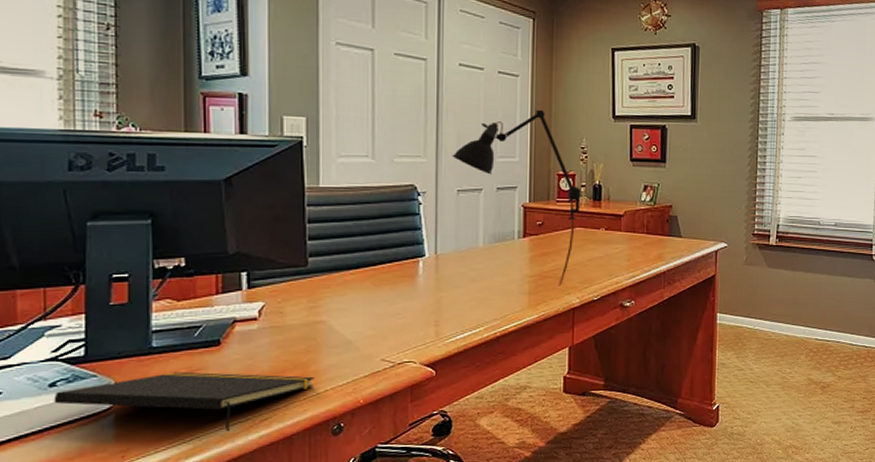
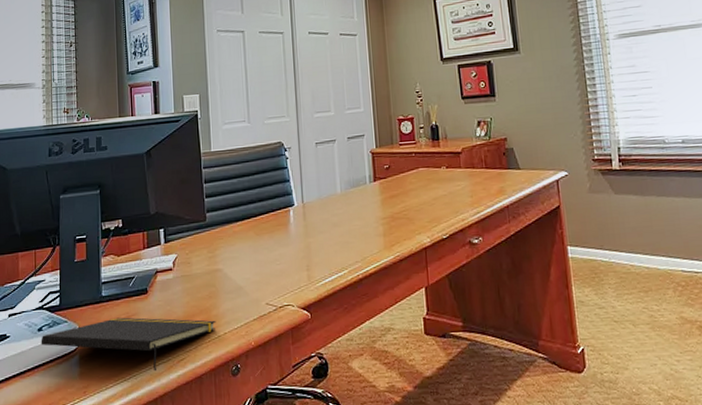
desk lamp: present [452,109,581,286] -> none [309,62,421,227]

